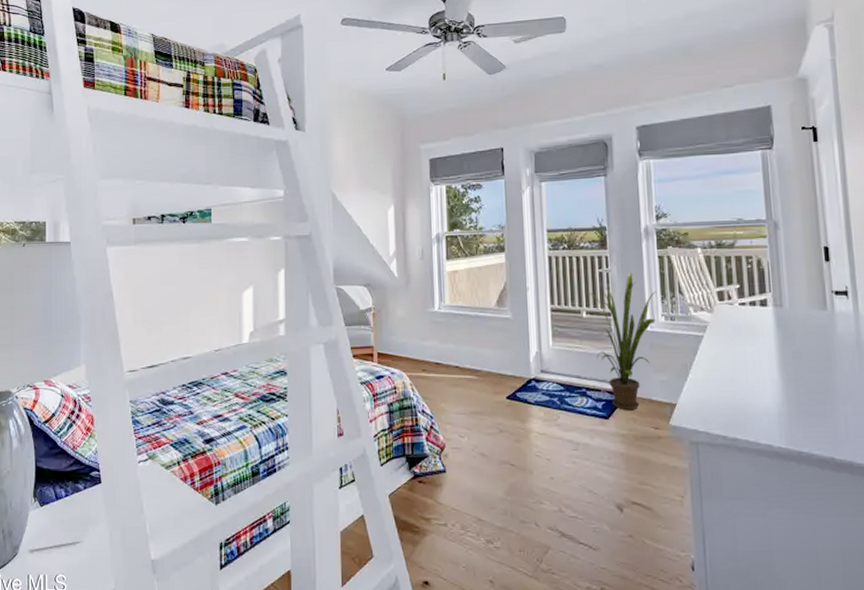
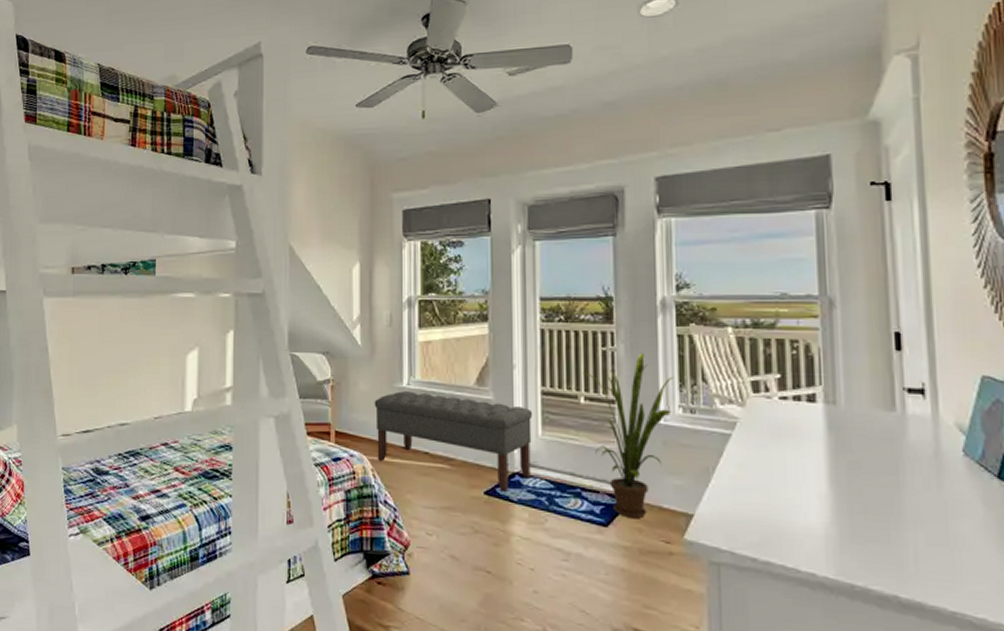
bench: none [410,315,545,396] -> present [374,391,533,493]

